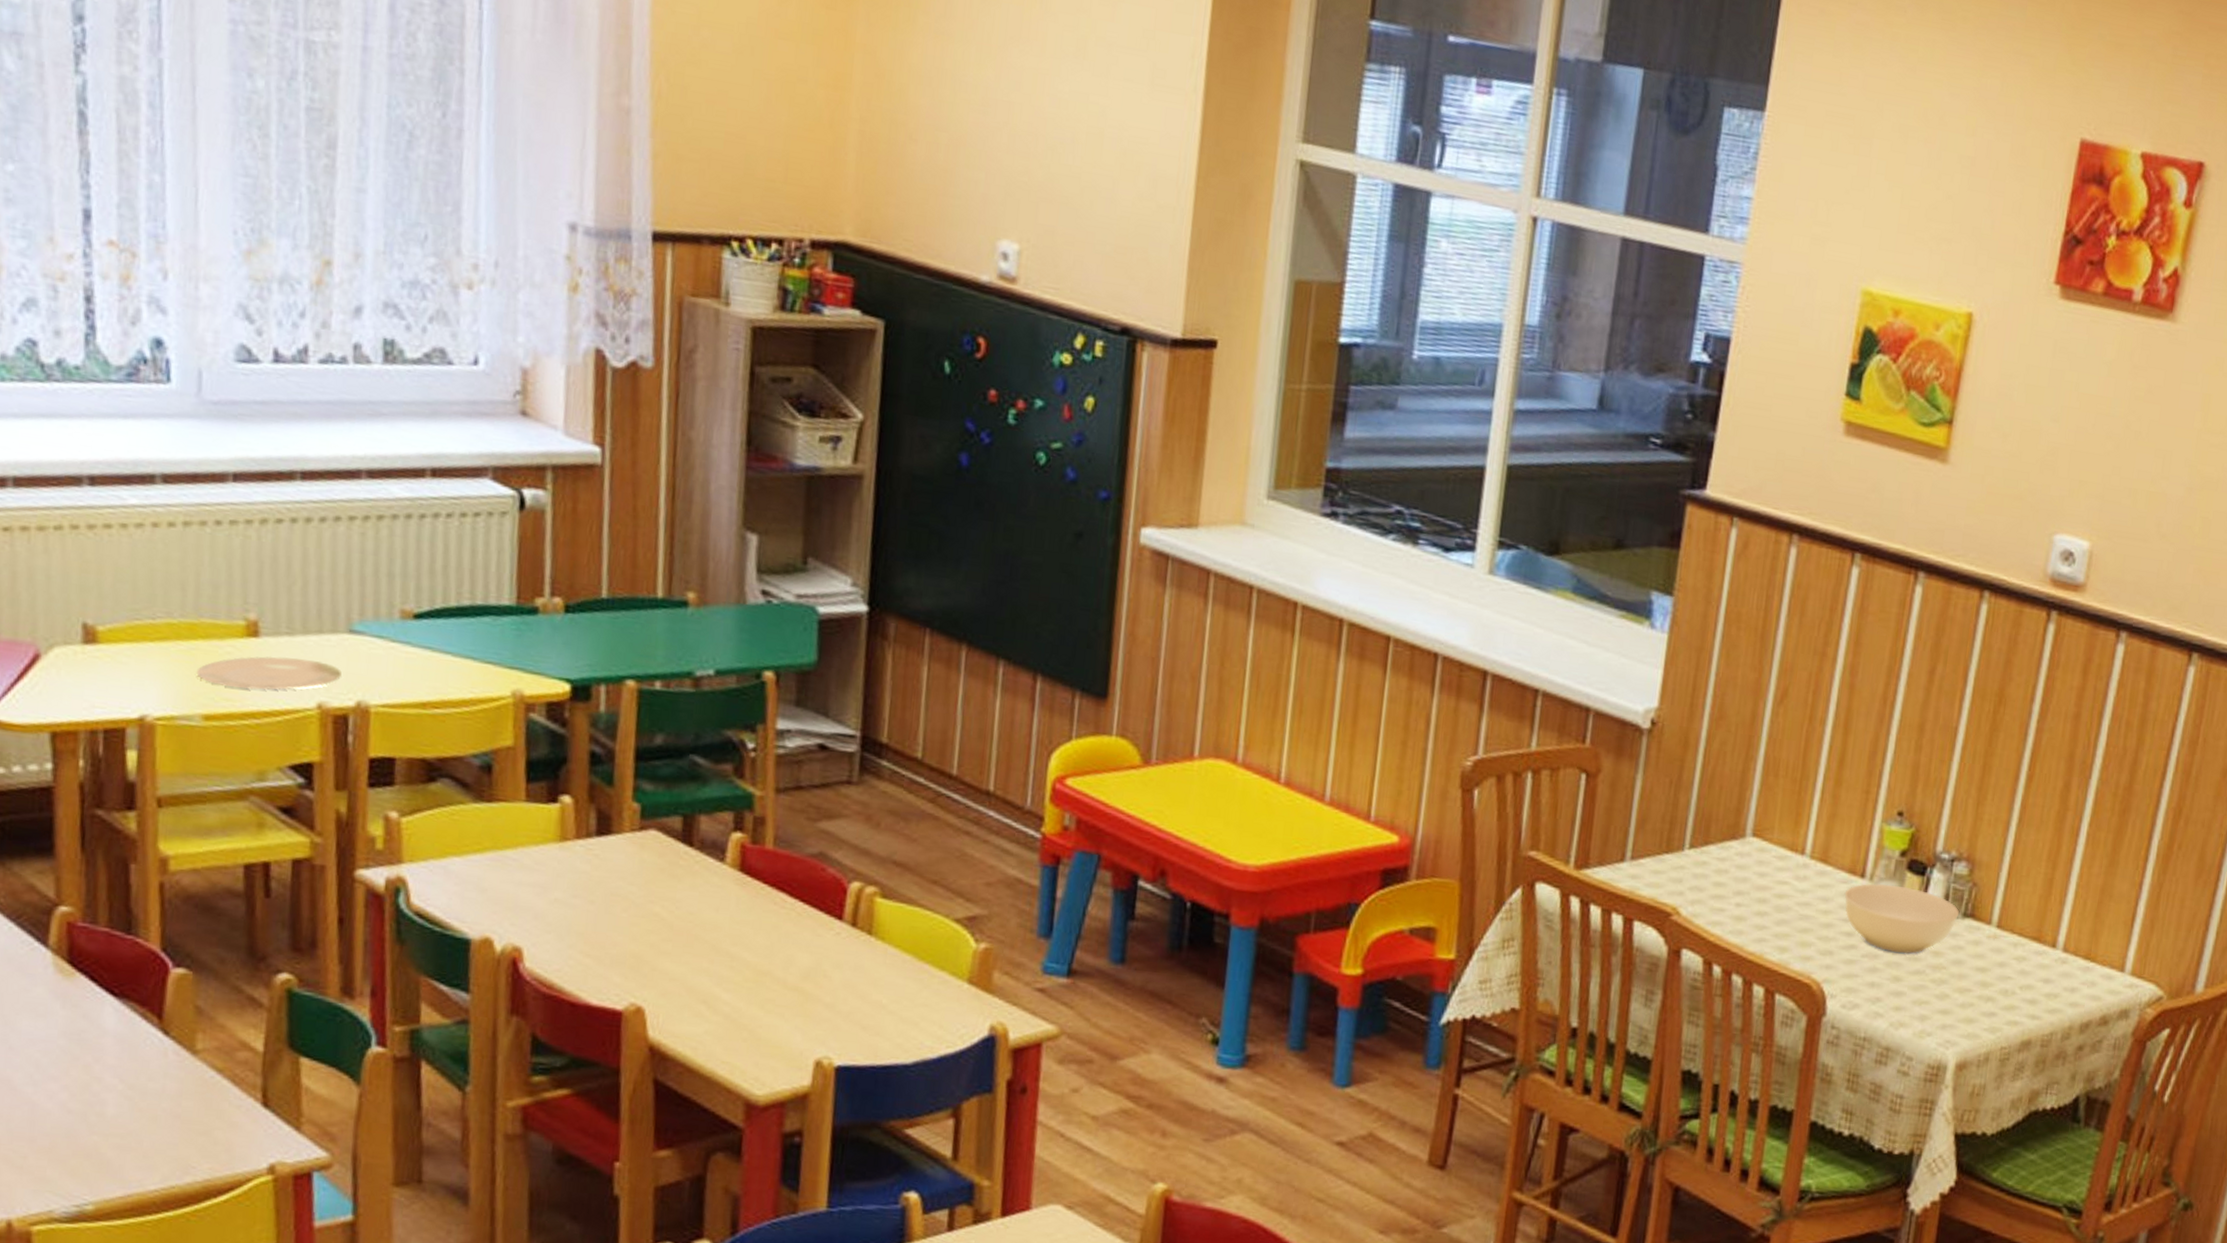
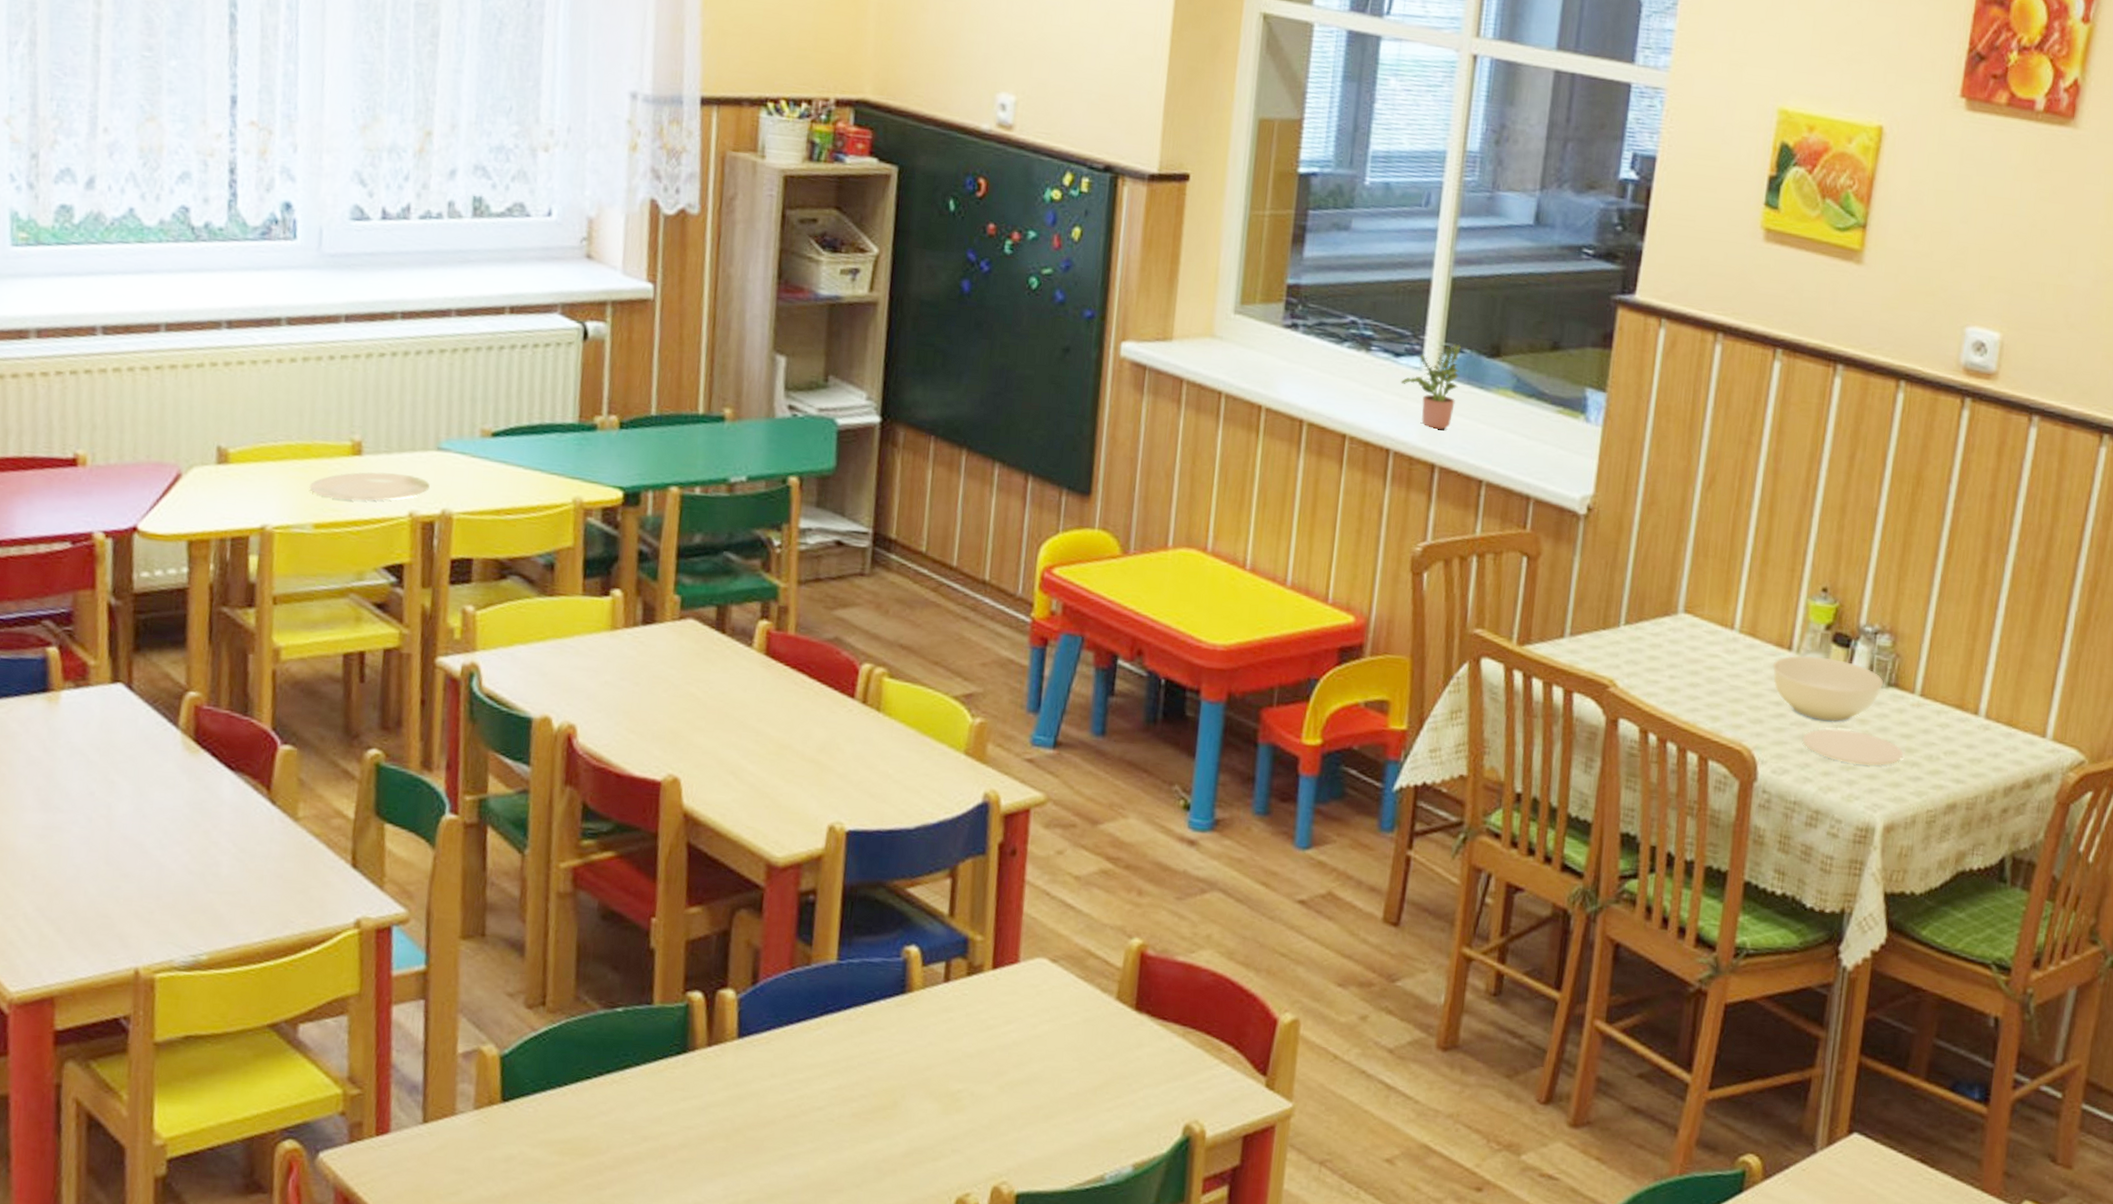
potted plant: none [1450,538,1517,633] -> present [1400,343,1461,430]
plate: none [1874,961,1978,1001] -> present [1802,728,1903,766]

